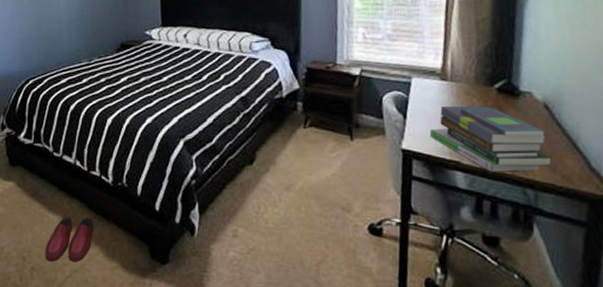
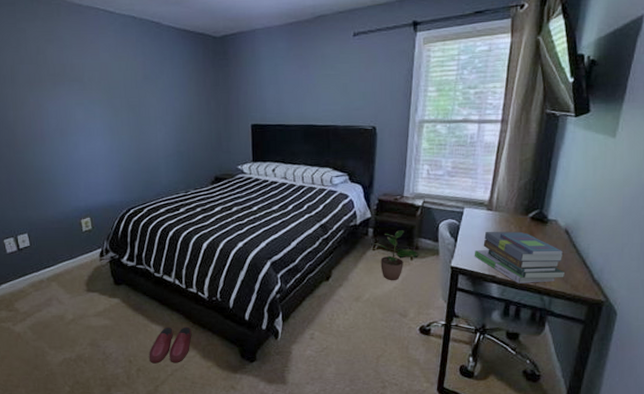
potted plant: none [298,104,361,165] -> present [369,230,419,280]

